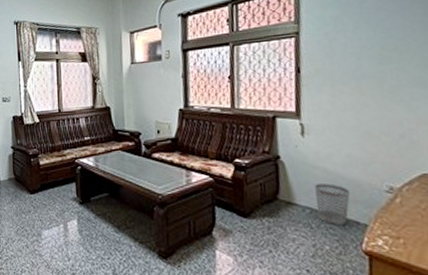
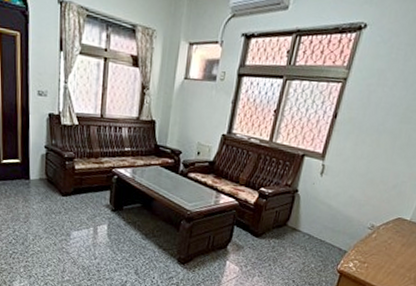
wastebasket: present [315,183,351,225] -> none [313,216,343,250]

